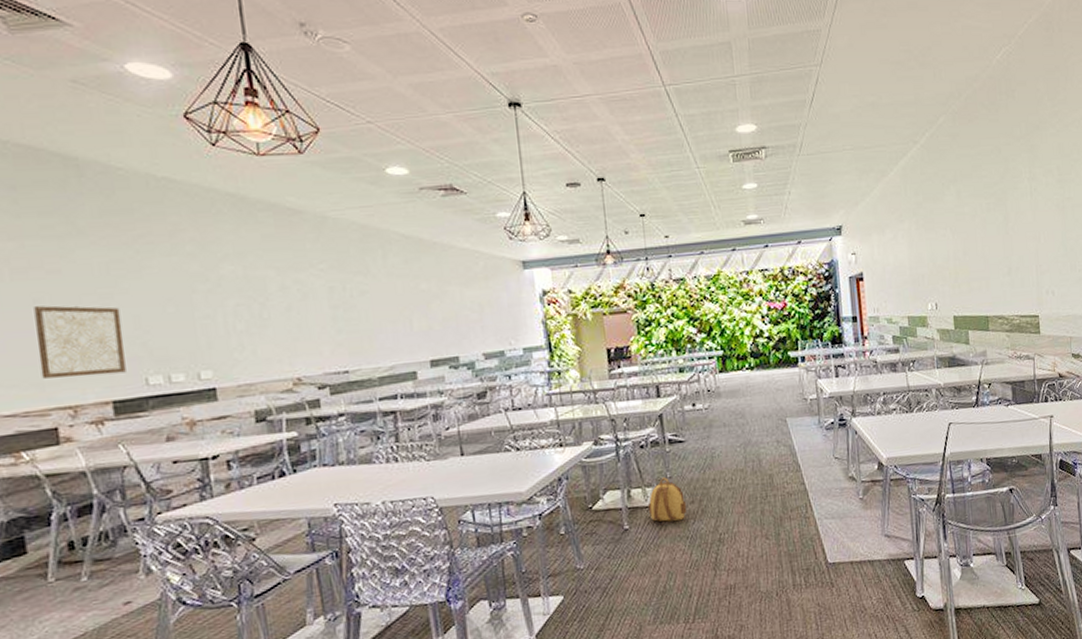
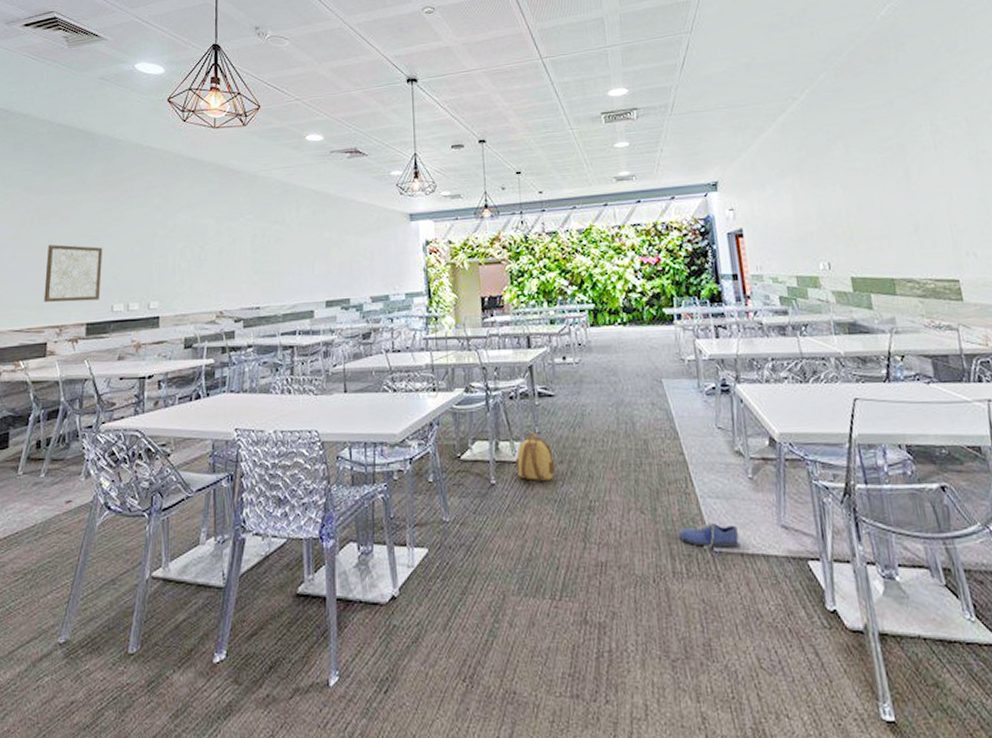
shoe: none [798,539,850,563] -> present [678,522,739,550]

